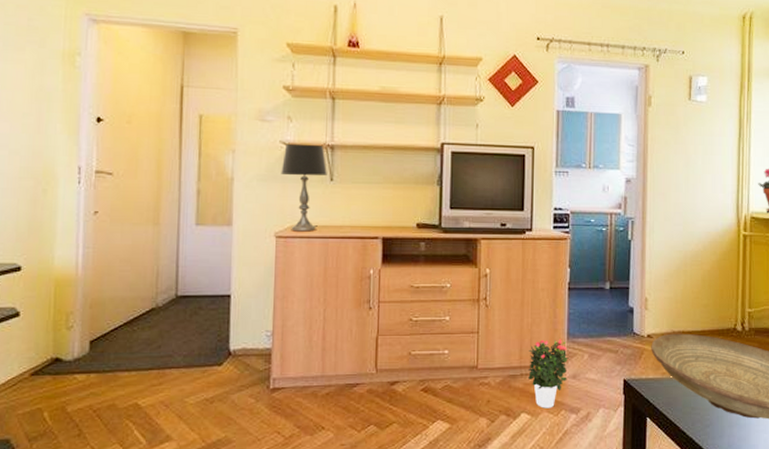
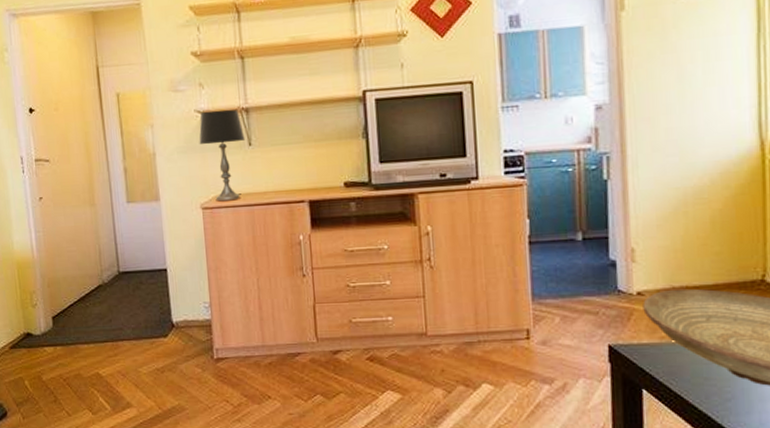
potted flower: present [527,339,569,408] -> none [485,300,536,378]

